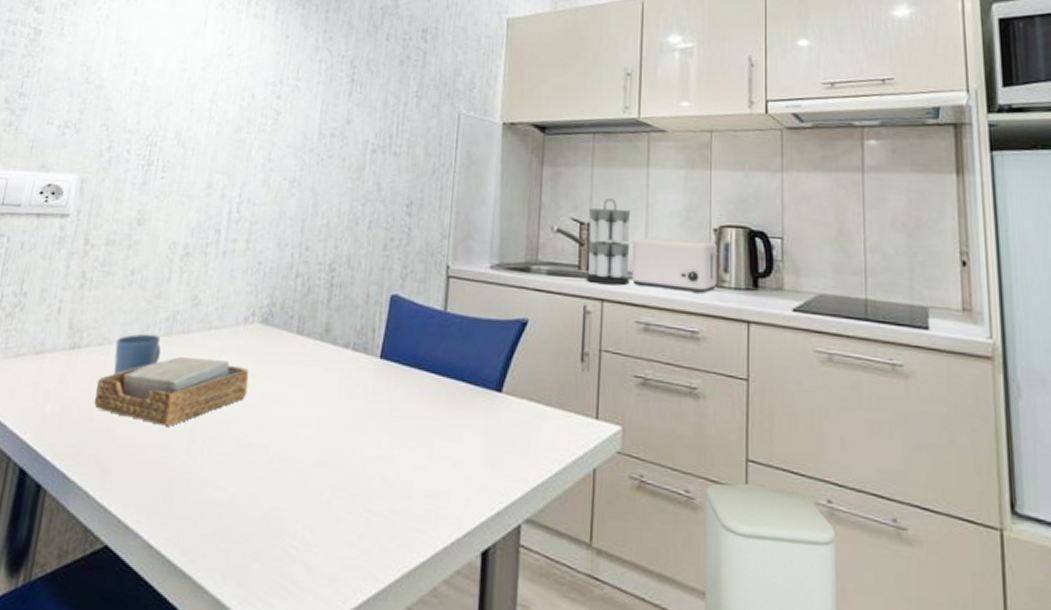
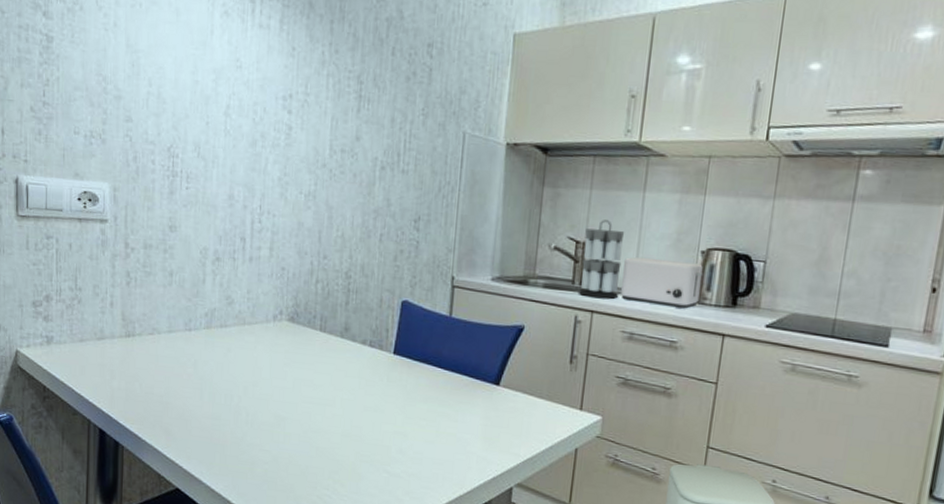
napkin holder: present [93,357,249,426] -> none [152,346,281,402]
mug: present [114,333,161,374] -> none [164,326,203,359]

